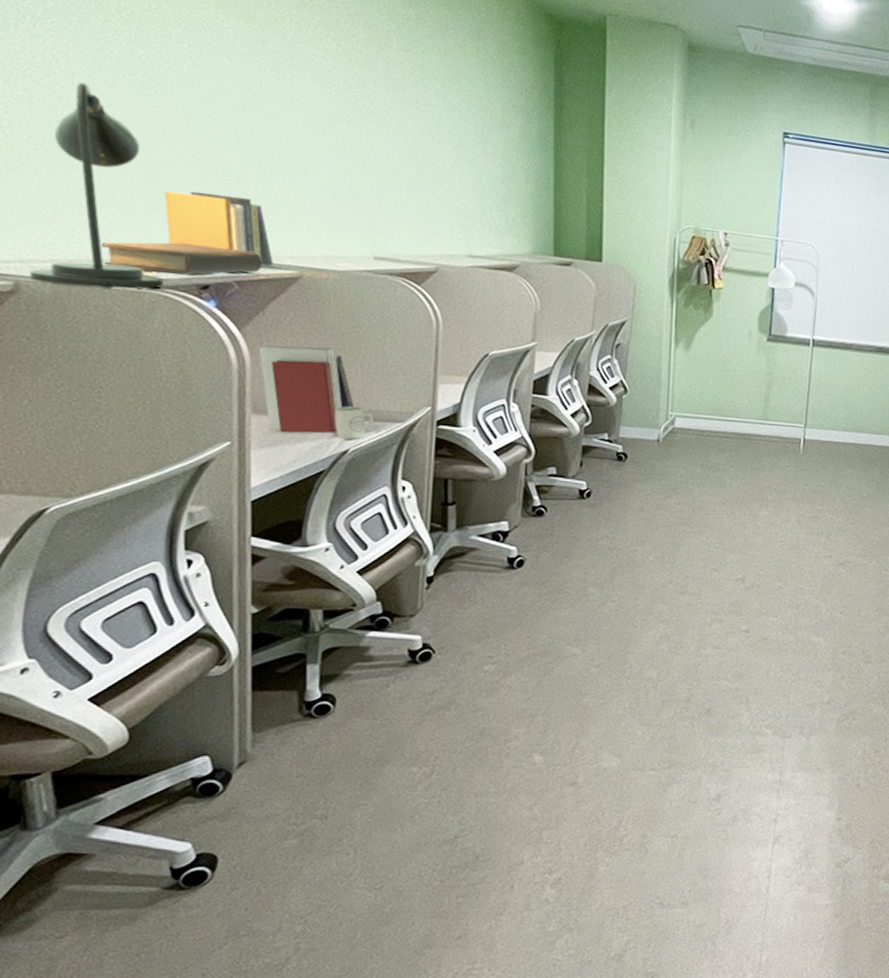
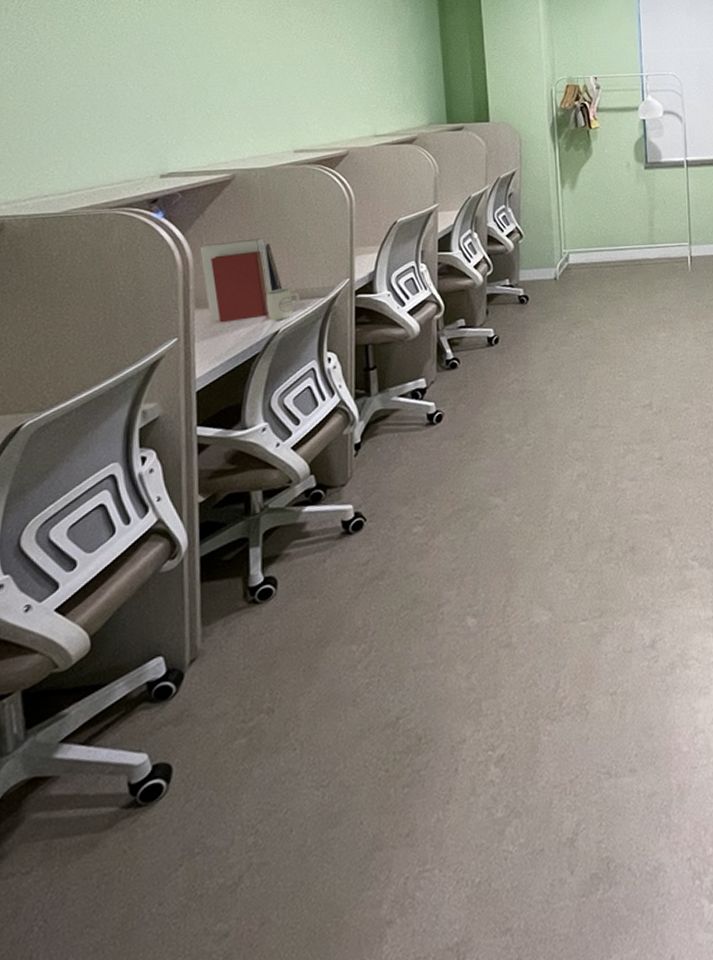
desk lamp: present [30,82,165,290] -> none [12,46,121,219]
book: present [100,242,262,276] -> none [69,162,200,196]
books: present [163,191,273,266] -> none [120,117,210,174]

